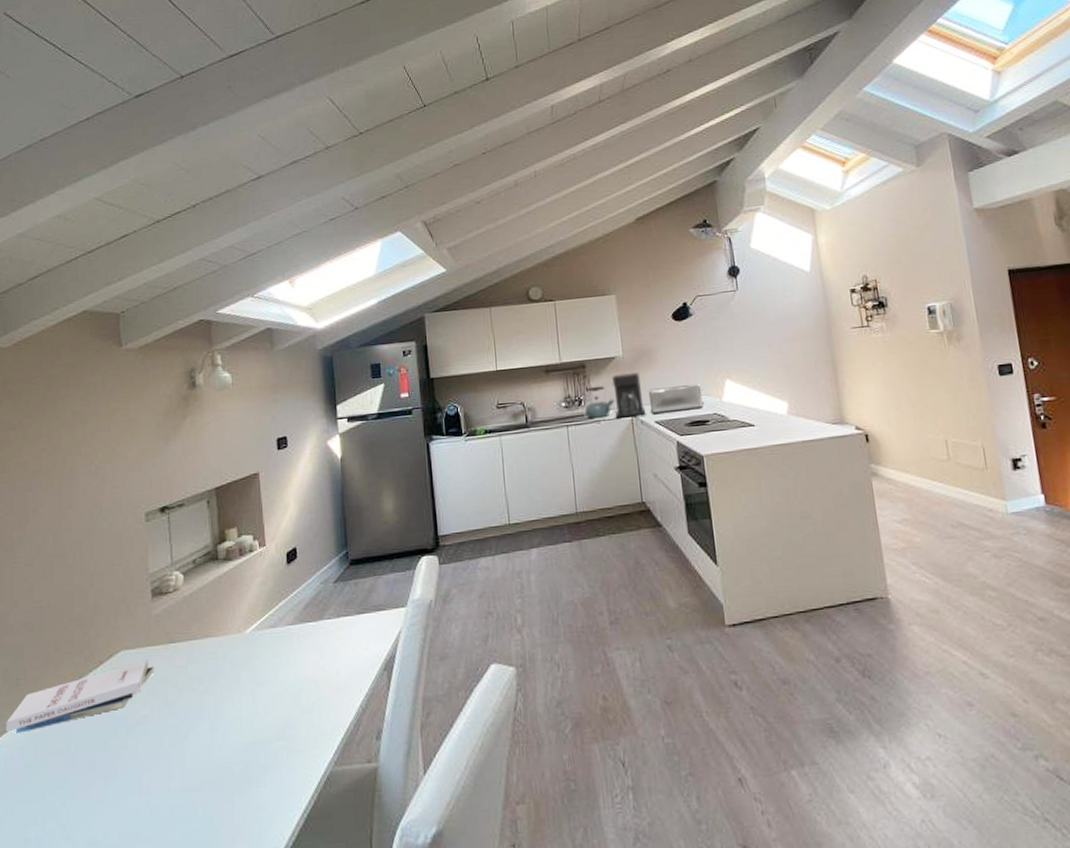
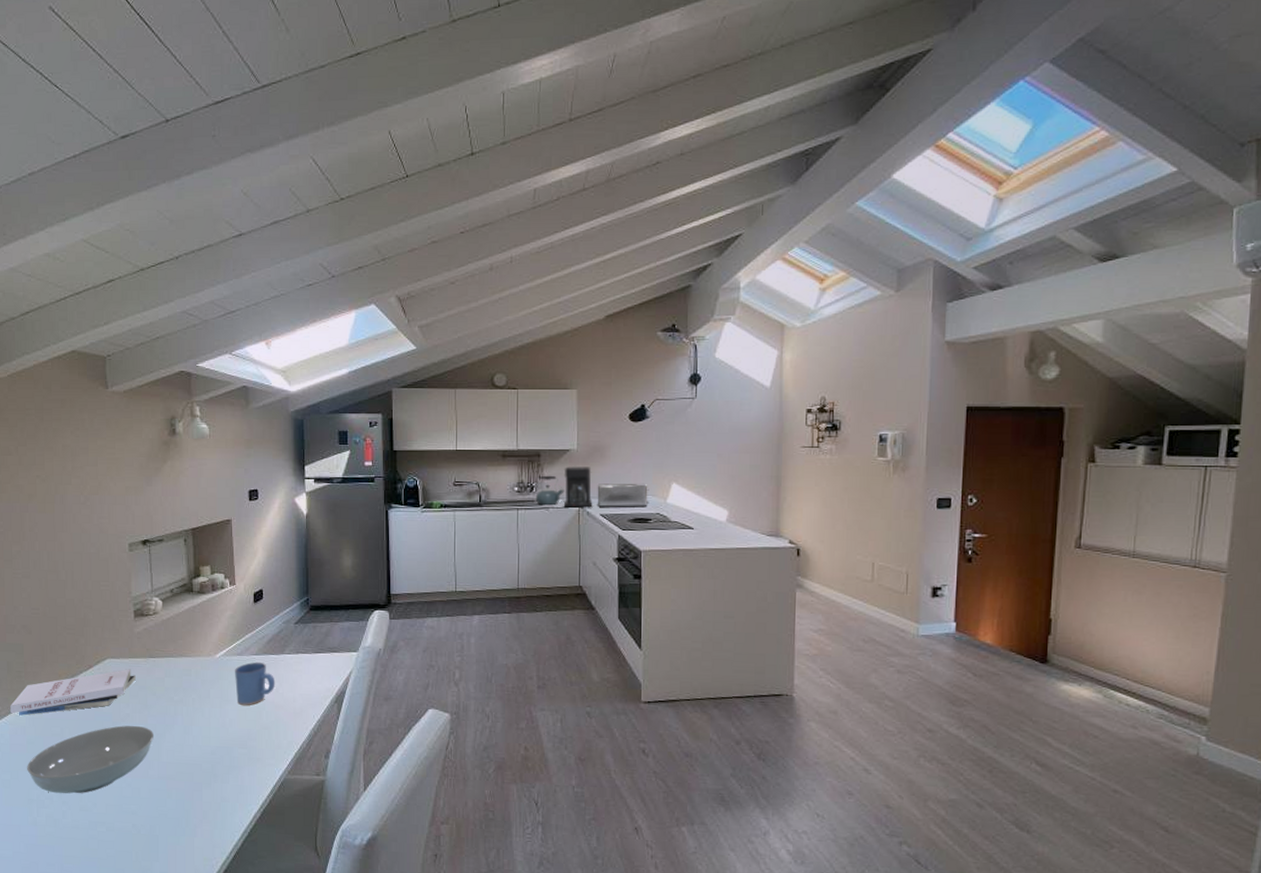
bowl: none [24,728,176,828] -> present [27,725,154,794]
mug: none [268,633,315,687] -> present [235,662,276,705]

